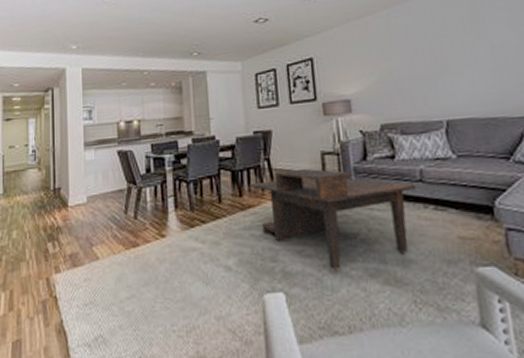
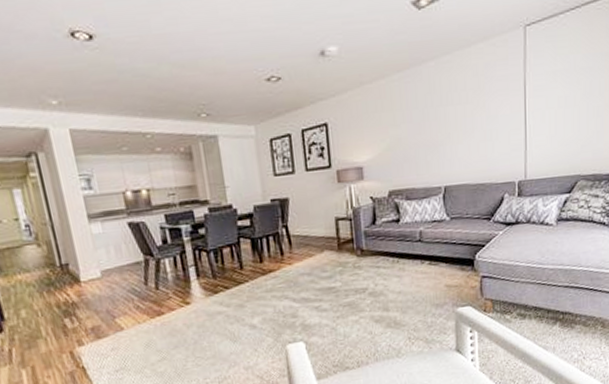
coffee table: present [249,168,416,270] -> none [269,233,415,320]

